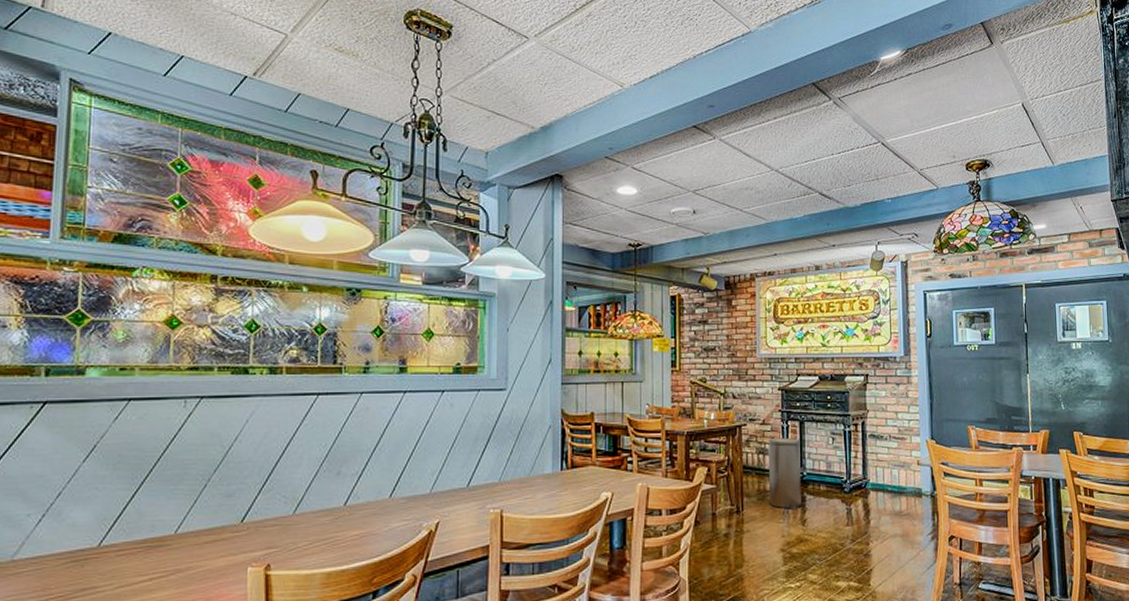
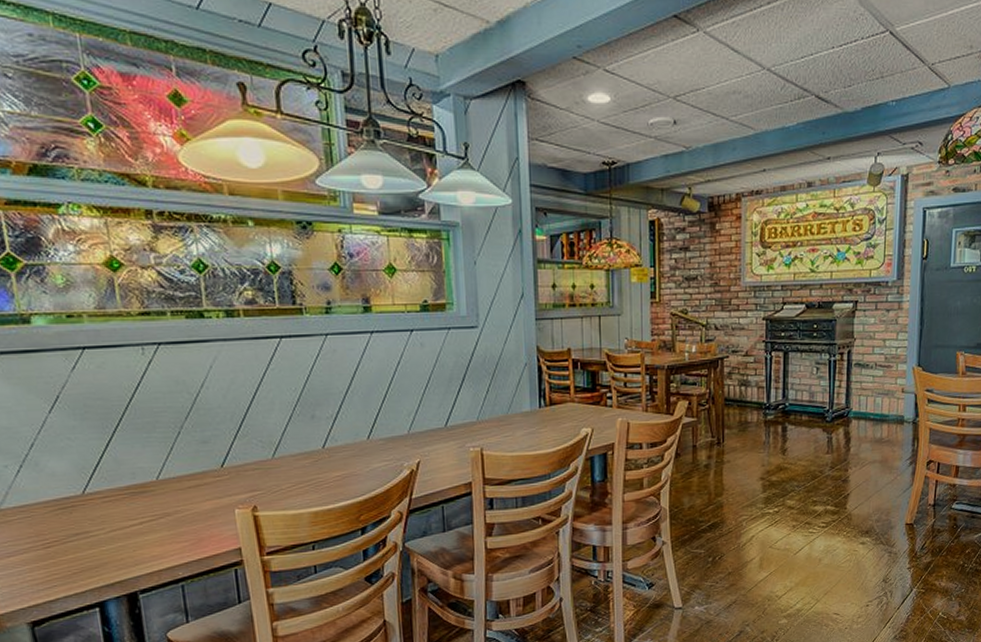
pedal bin: present [769,437,801,510] -> none [751,368,784,440]

